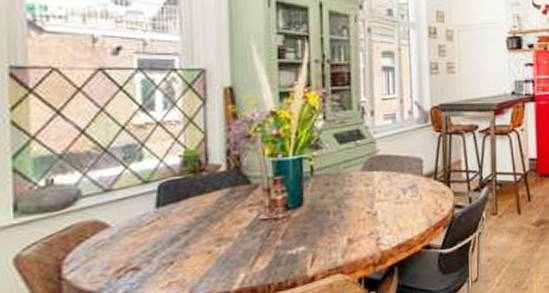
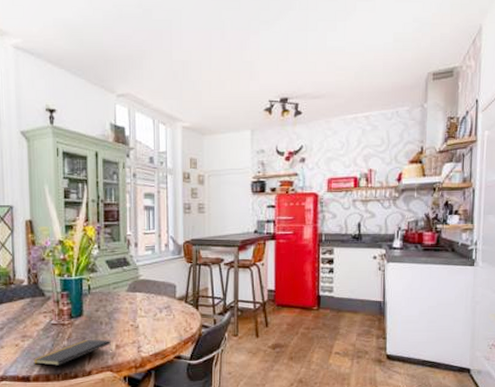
notepad: none [233,233,343,275] -> present [33,339,112,366]

